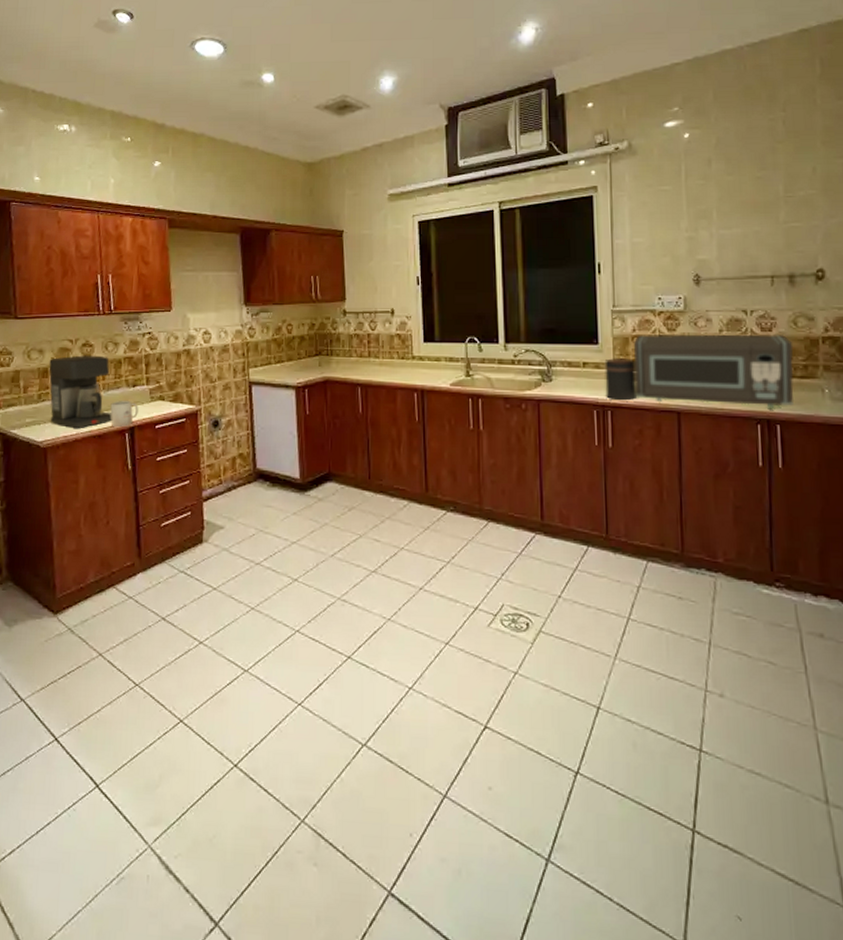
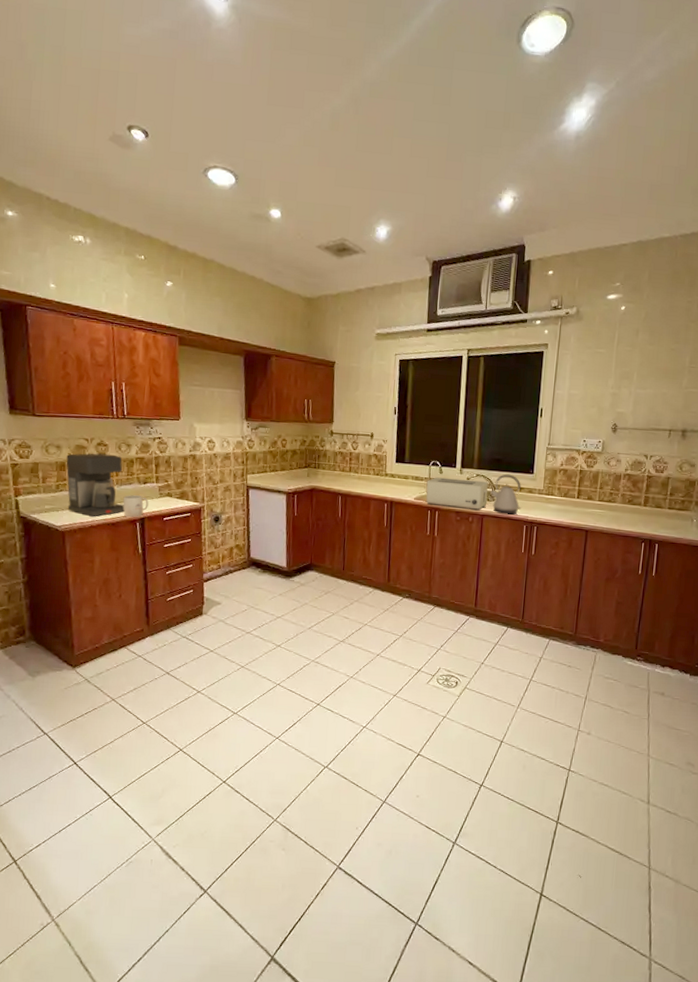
toaster: none [464,356,543,395] -> present [426,477,488,511]
kettle: none [546,346,588,399] -> present [490,474,521,516]
cylinder: present [604,357,637,401] -> none [534,485,560,520]
microwave: present [634,334,794,408] -> none [557,468,677,531]

